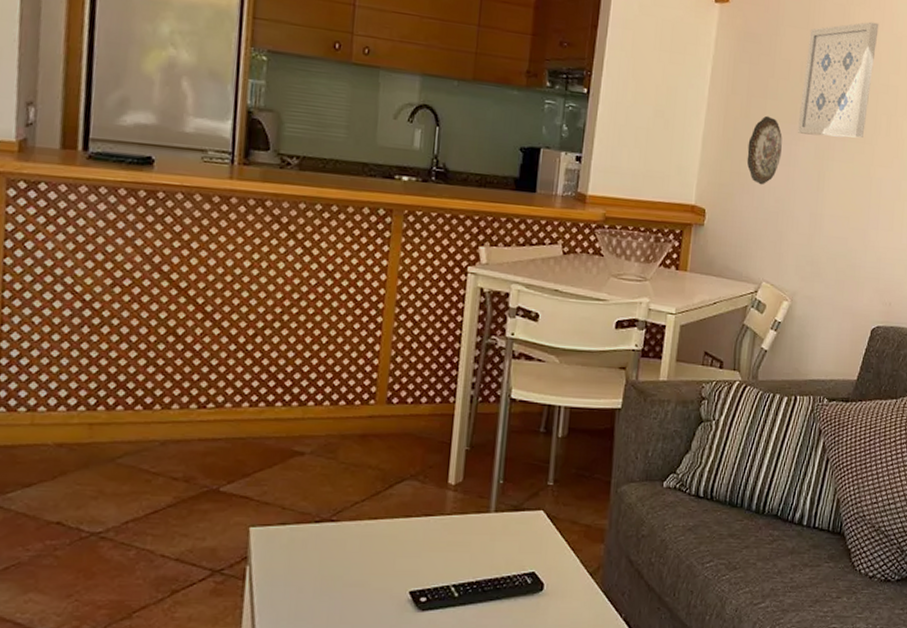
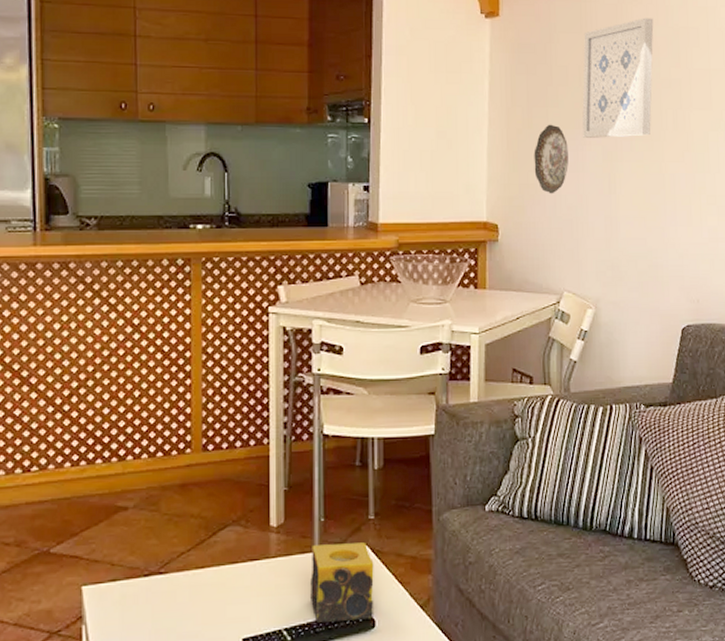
candle: none [481,506,548,582] -> present [311,542,374,623]

